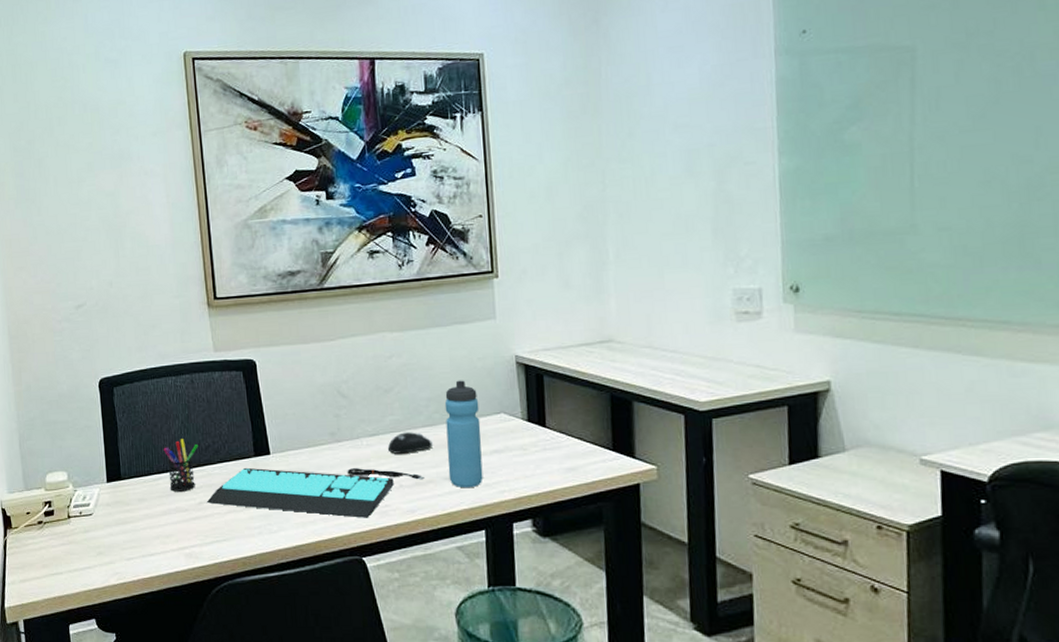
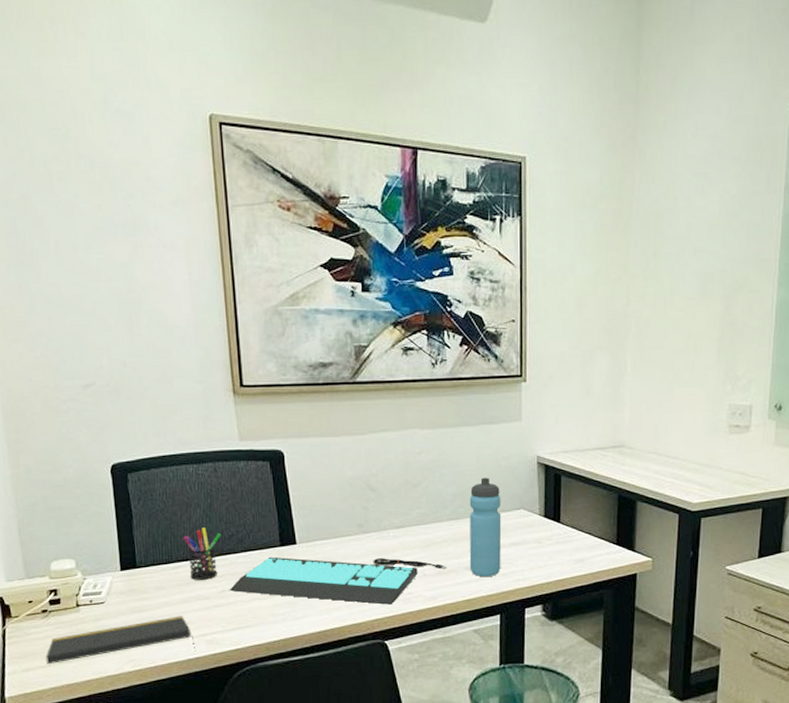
notepad: none [40,528,175,576] -> present [46,616,196,665]
computer mouse: present [387,432,433,454] -> none [413,525,456,545]

